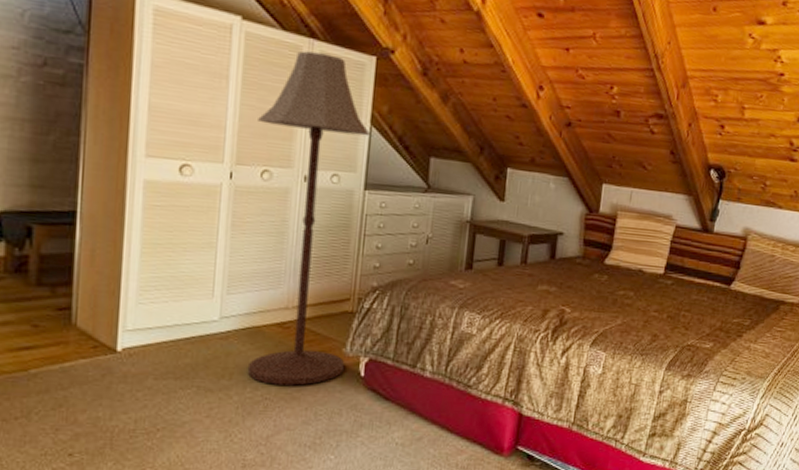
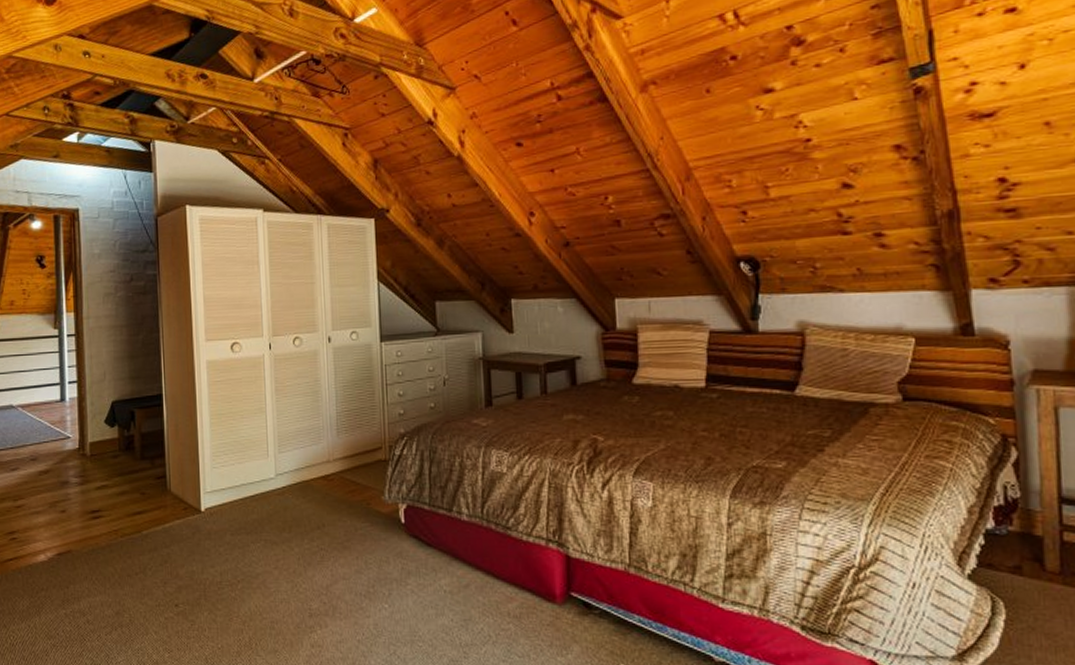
floor lamp: present [247,50,370,386] -> none [285,225,386,535]

